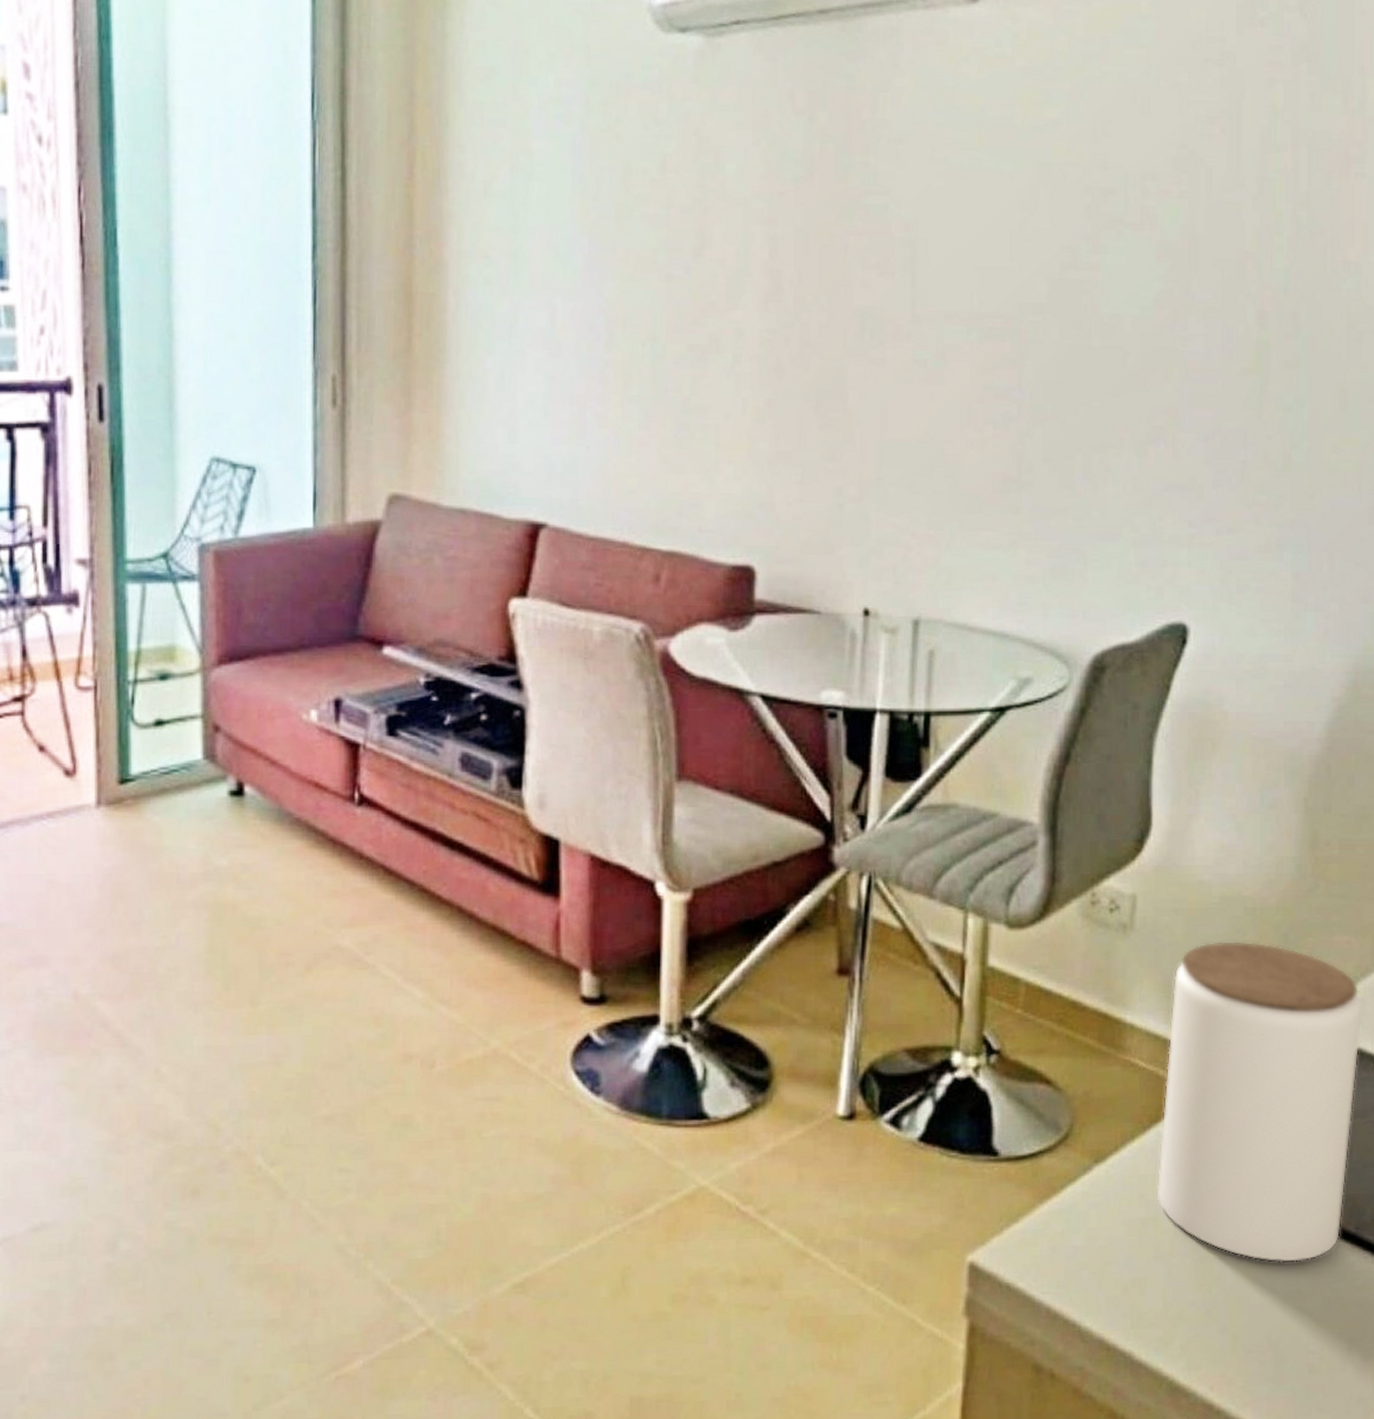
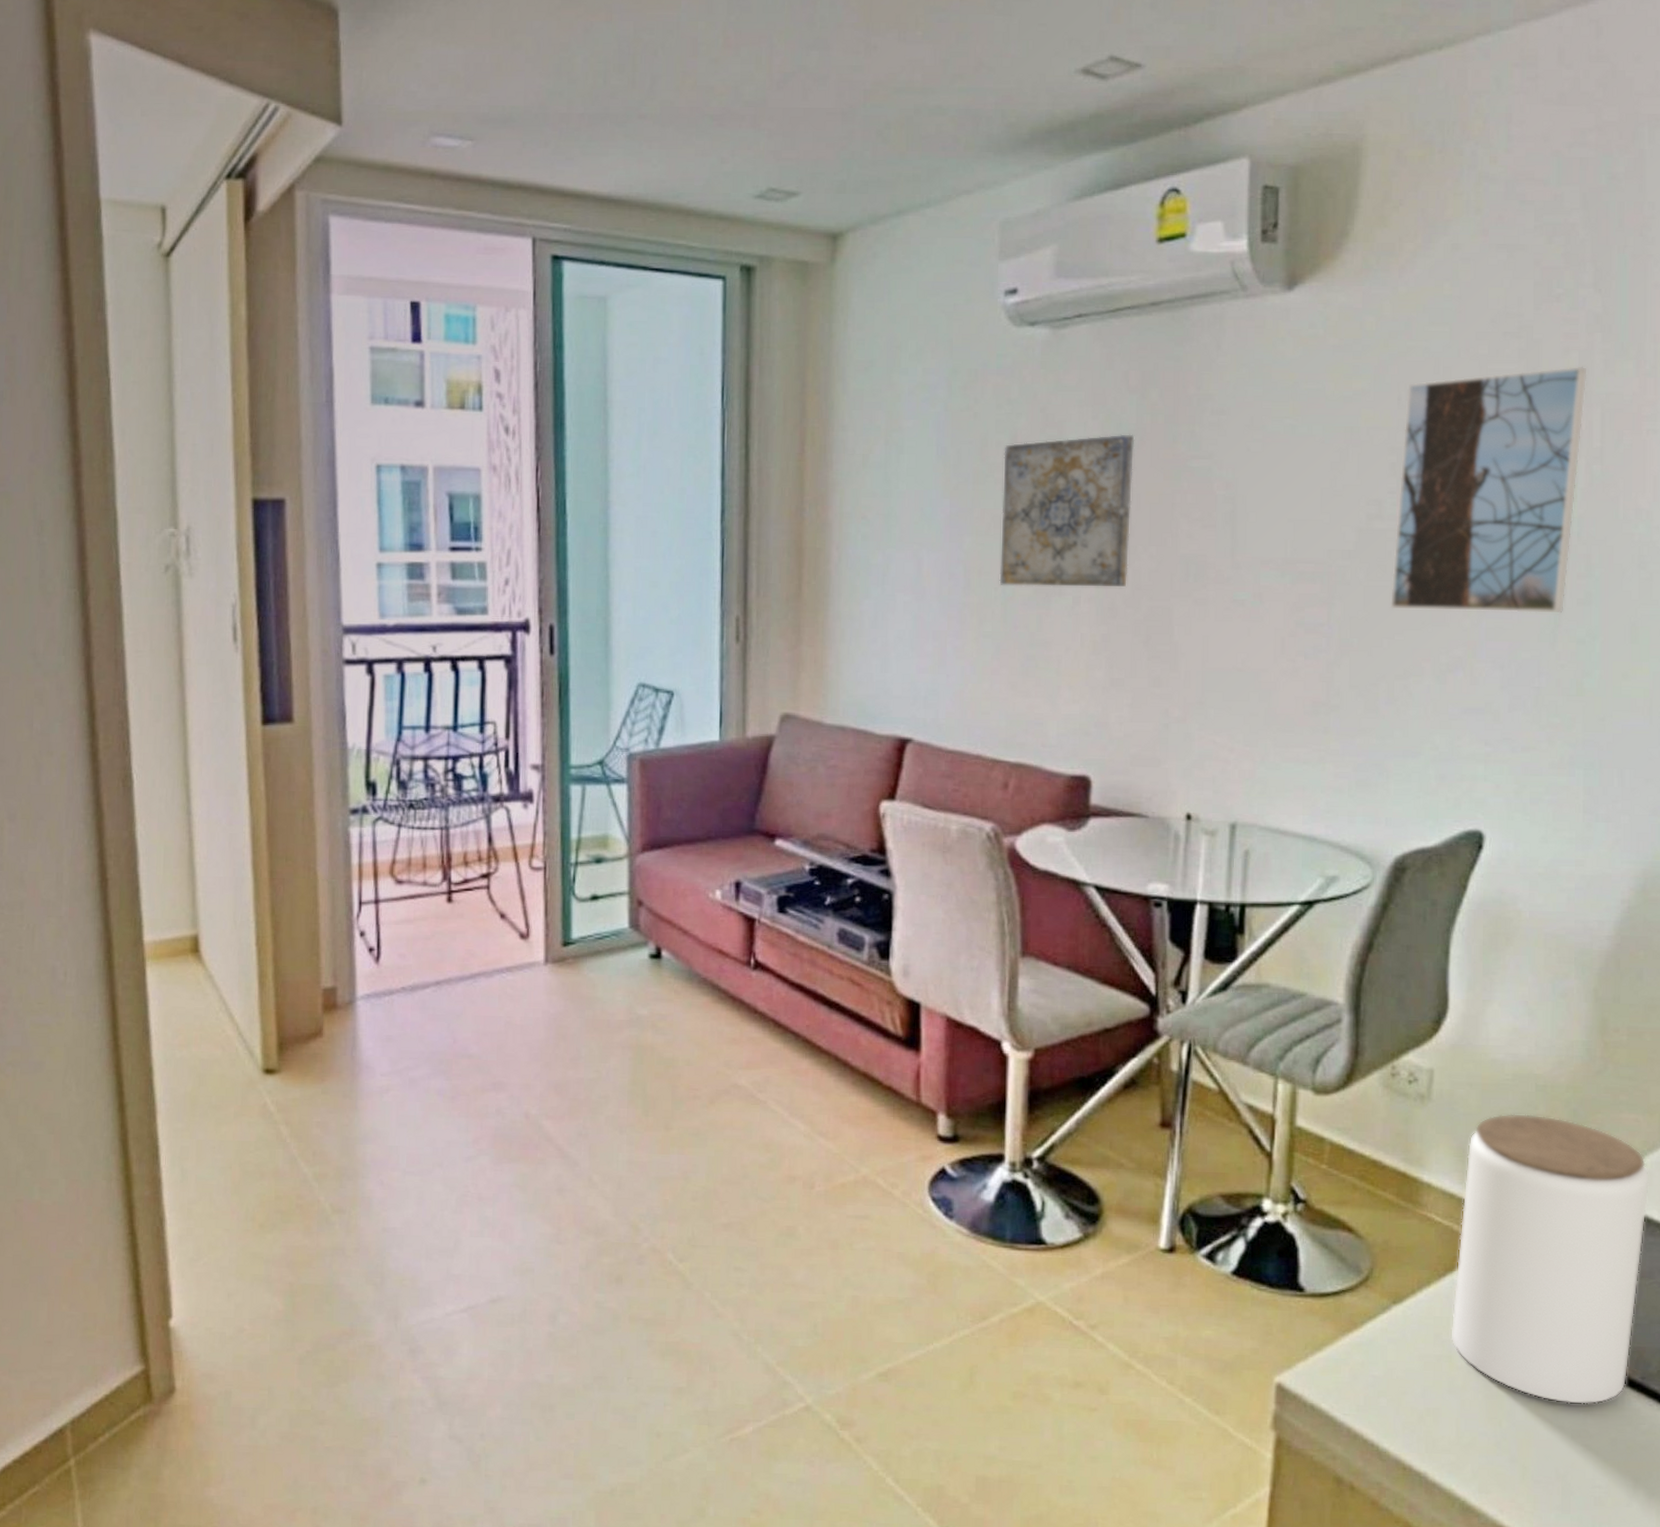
wall art: none [647,163,802,344] -> present [999,434,1135,587]
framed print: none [1085,99,1294,378] -> present [1389,366,1588,614]

